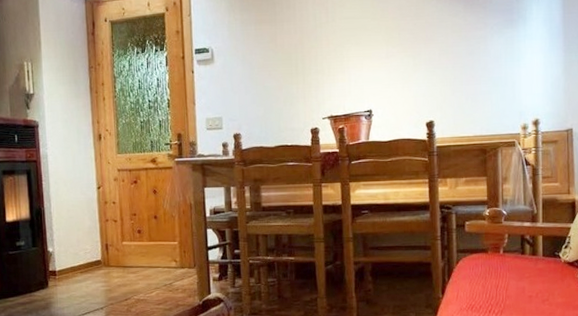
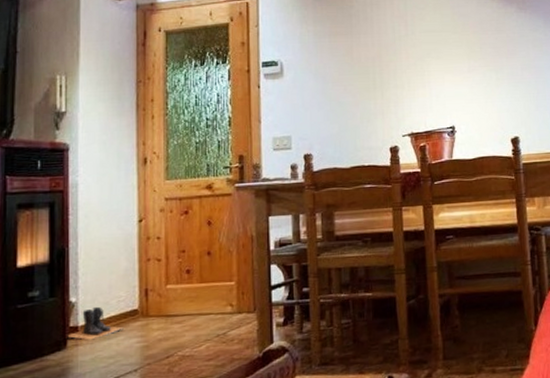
boots: none [48,256,91,282] -> present [67,306,124,341]

